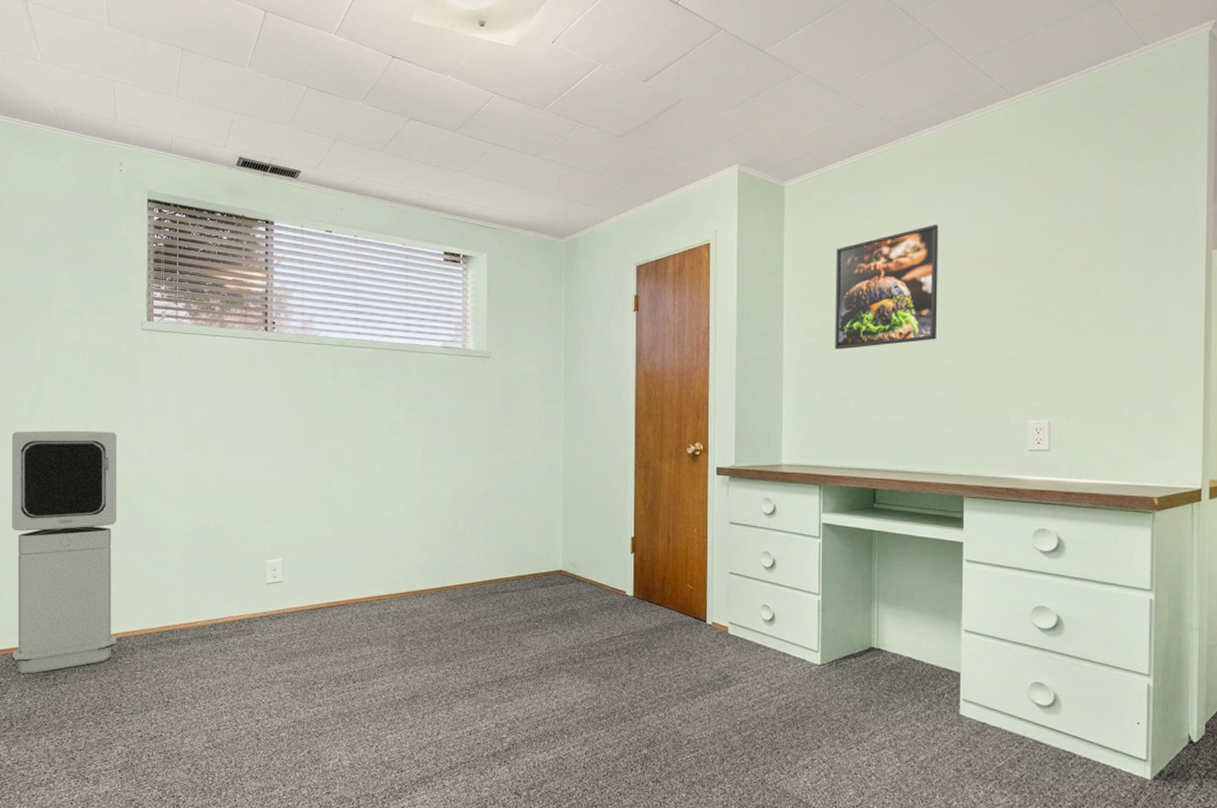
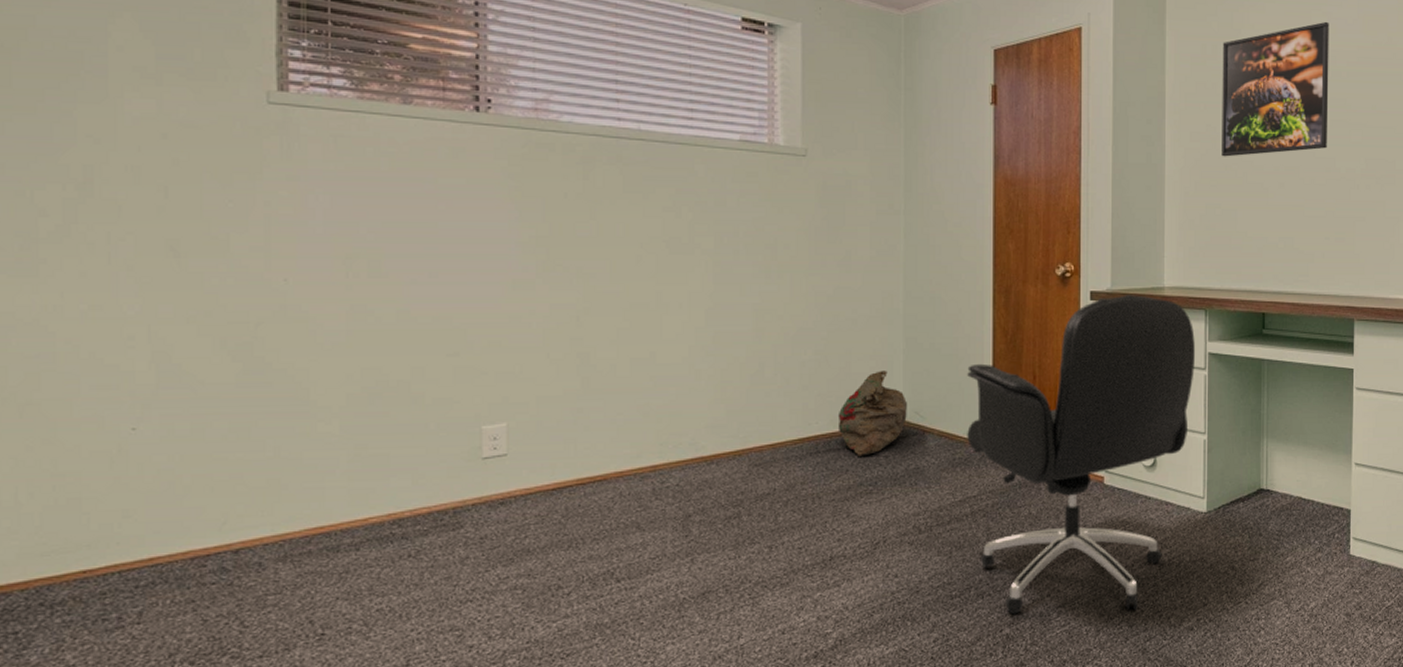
air purifier: present [12,431,117,674] -> none [31,249,231,616]
bag: none [512,529,566,598] -> present [837,370,908,457]
office chair: none [613,471,810,745] -> present [967,295,1195,615]

